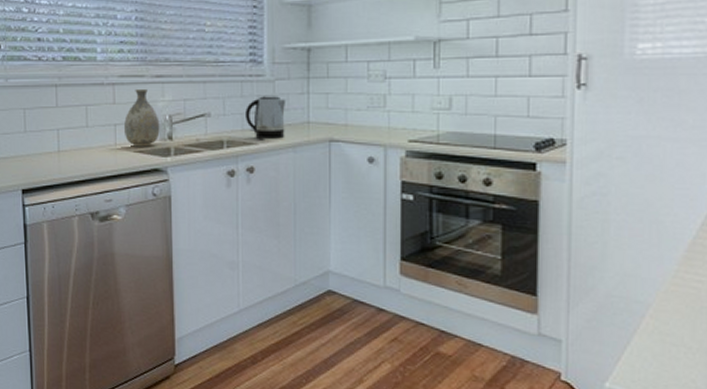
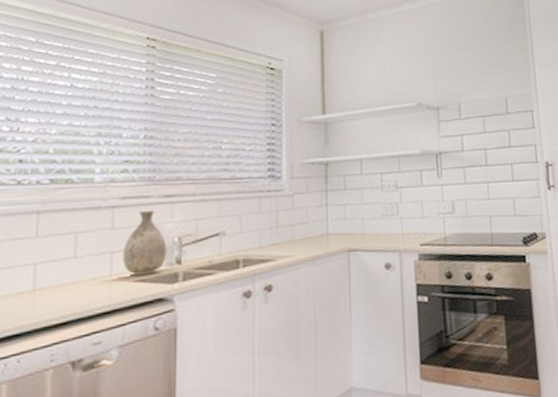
kettle: present [246,95,287,140] -> none [263,209,305,256]

